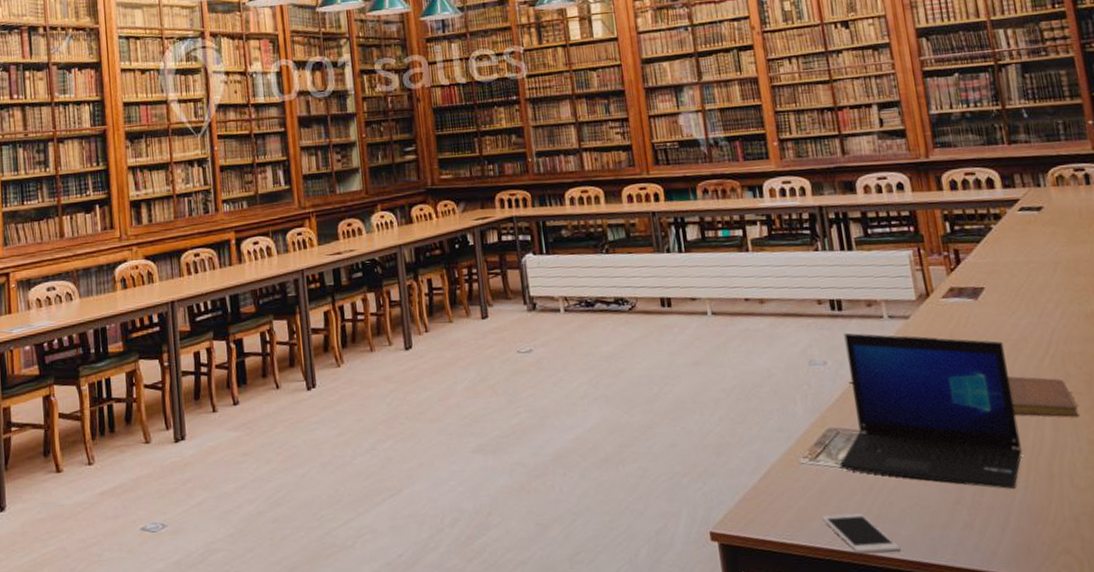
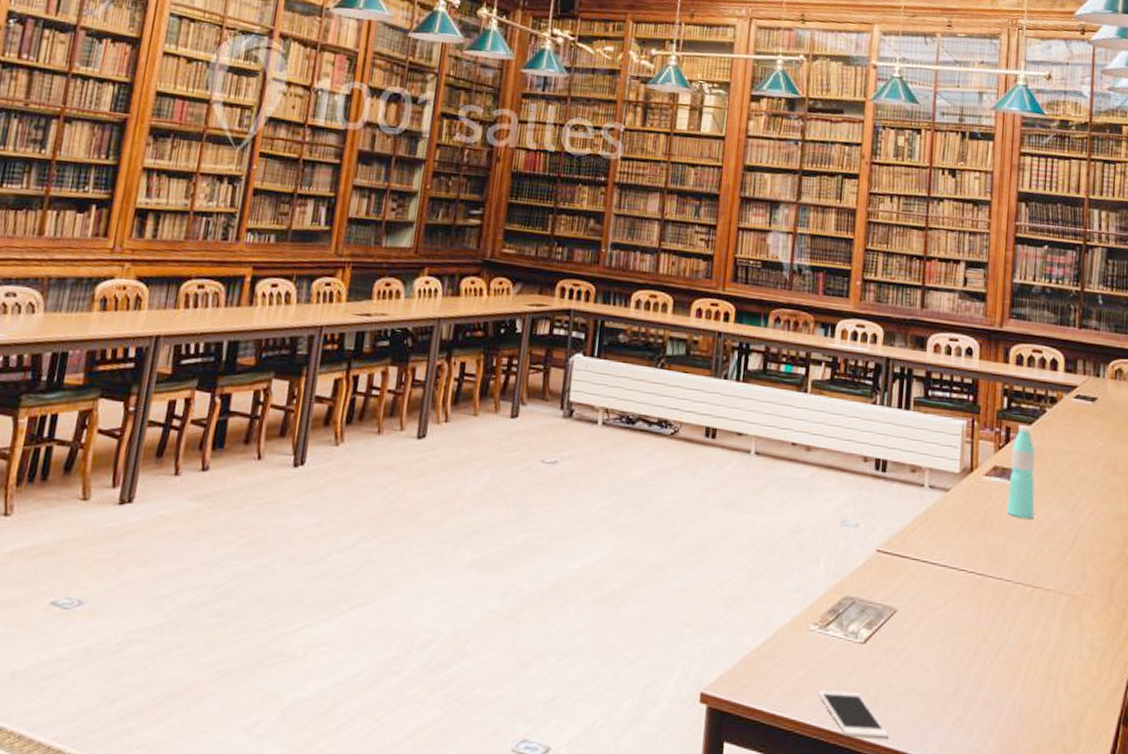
laptop: present [839,332,1022,490] -> none [847,496,1032,688]
water bottle: none [964,244,1002,332] -> present [1007,424,1035,519]
notebook: present [1007,376,1078,417] -> none [1027,568,1088,620]

